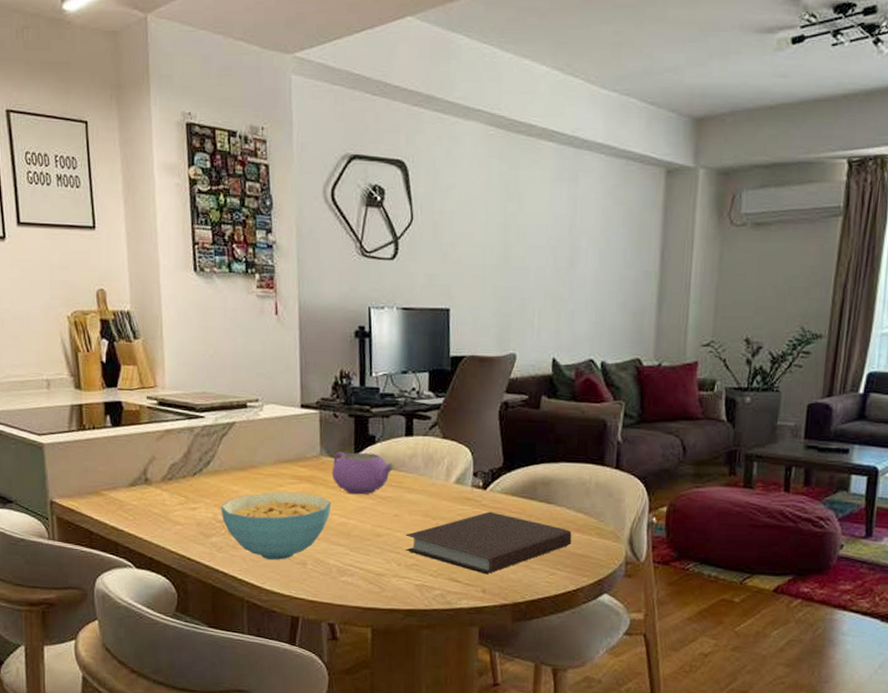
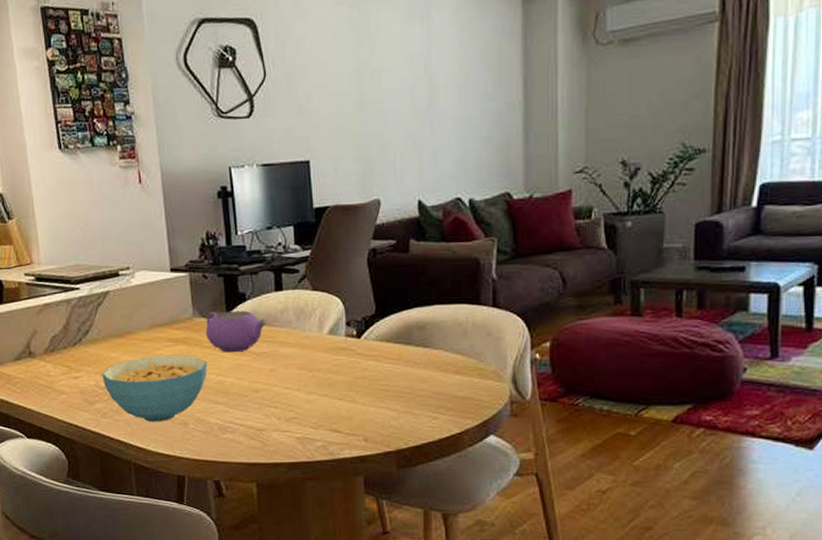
notebook: present [405,511,572,575] -> none [283,360,452,423]

